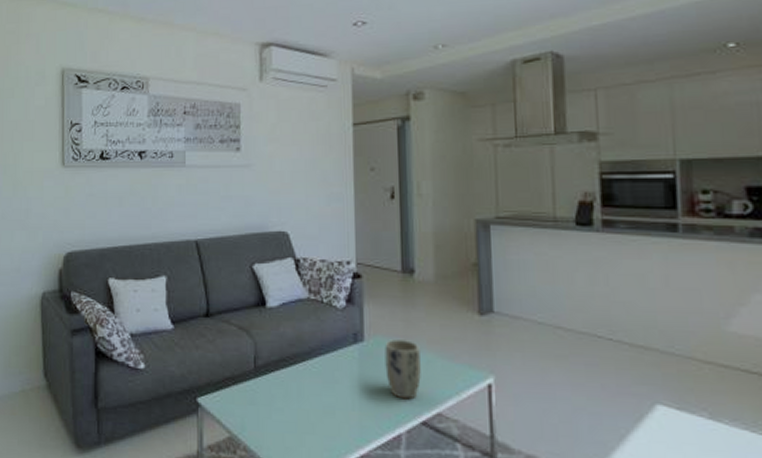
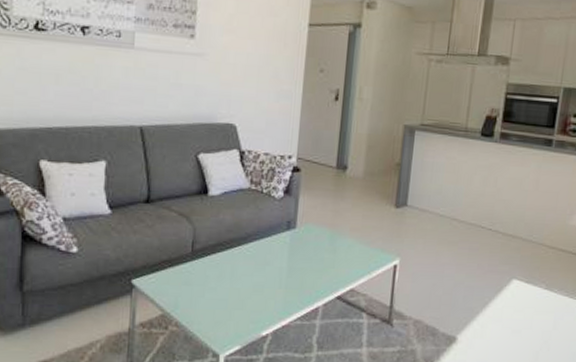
plant pot: present [384,339,421,400] -> none [311,227,344,278]

